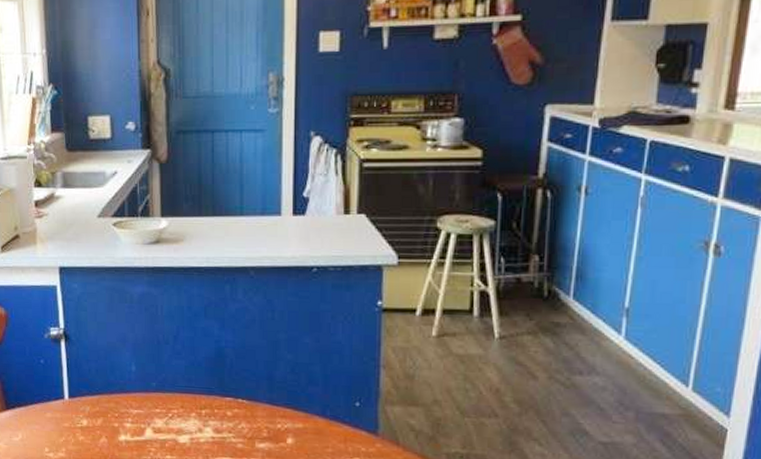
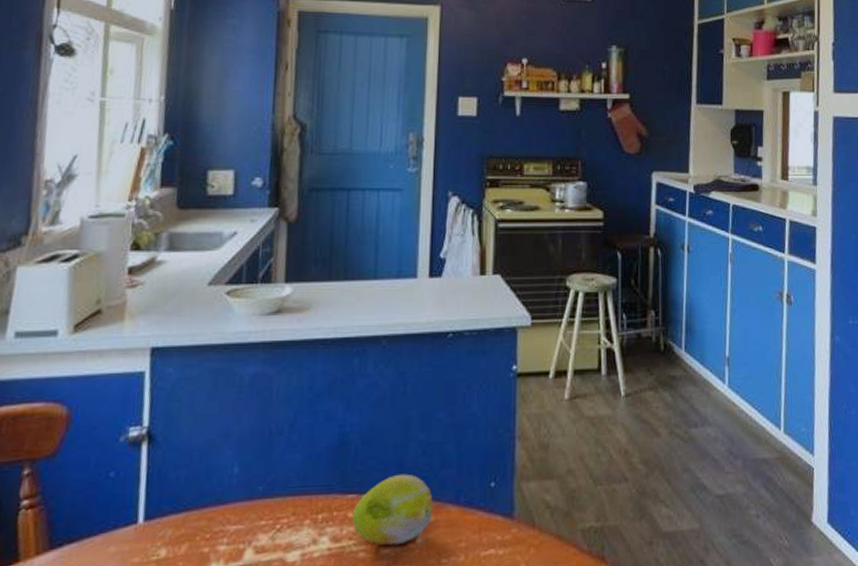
fruit: none [230,386,301,443] -> present [351,473,433,546]

